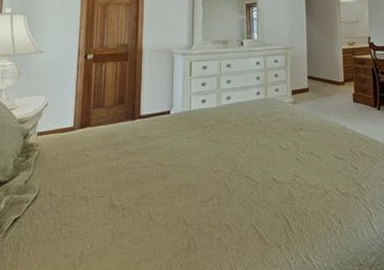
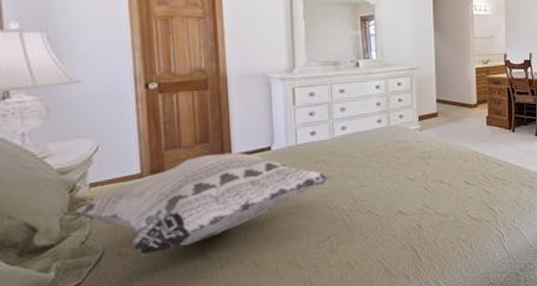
decorative pillow: none [23,114,215,198] -> present [73,152,329,256]

